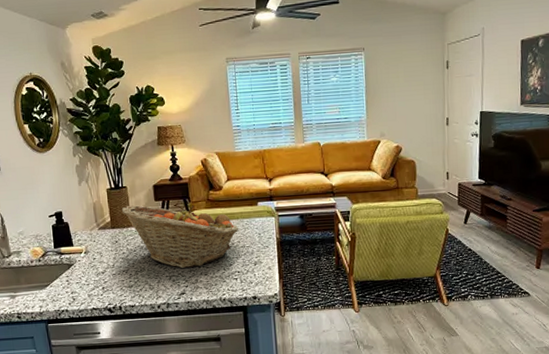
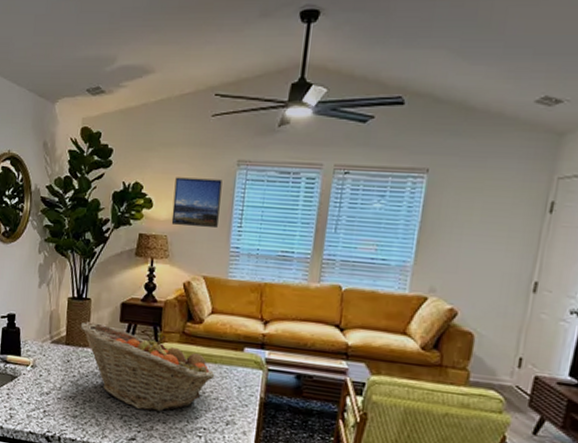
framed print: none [179,75,220,115] -> present [171,177,222,227]

